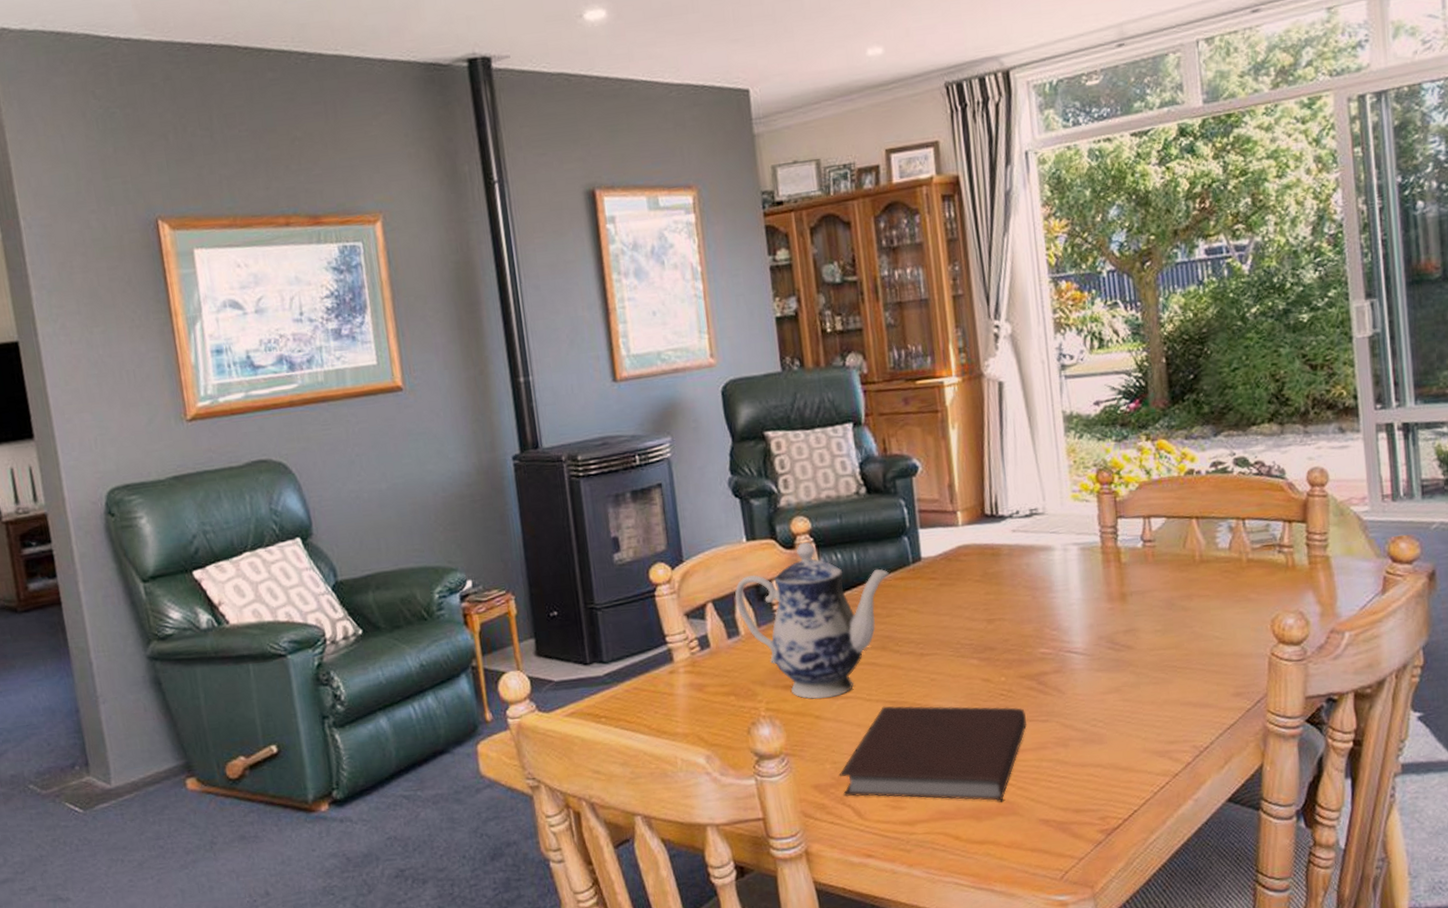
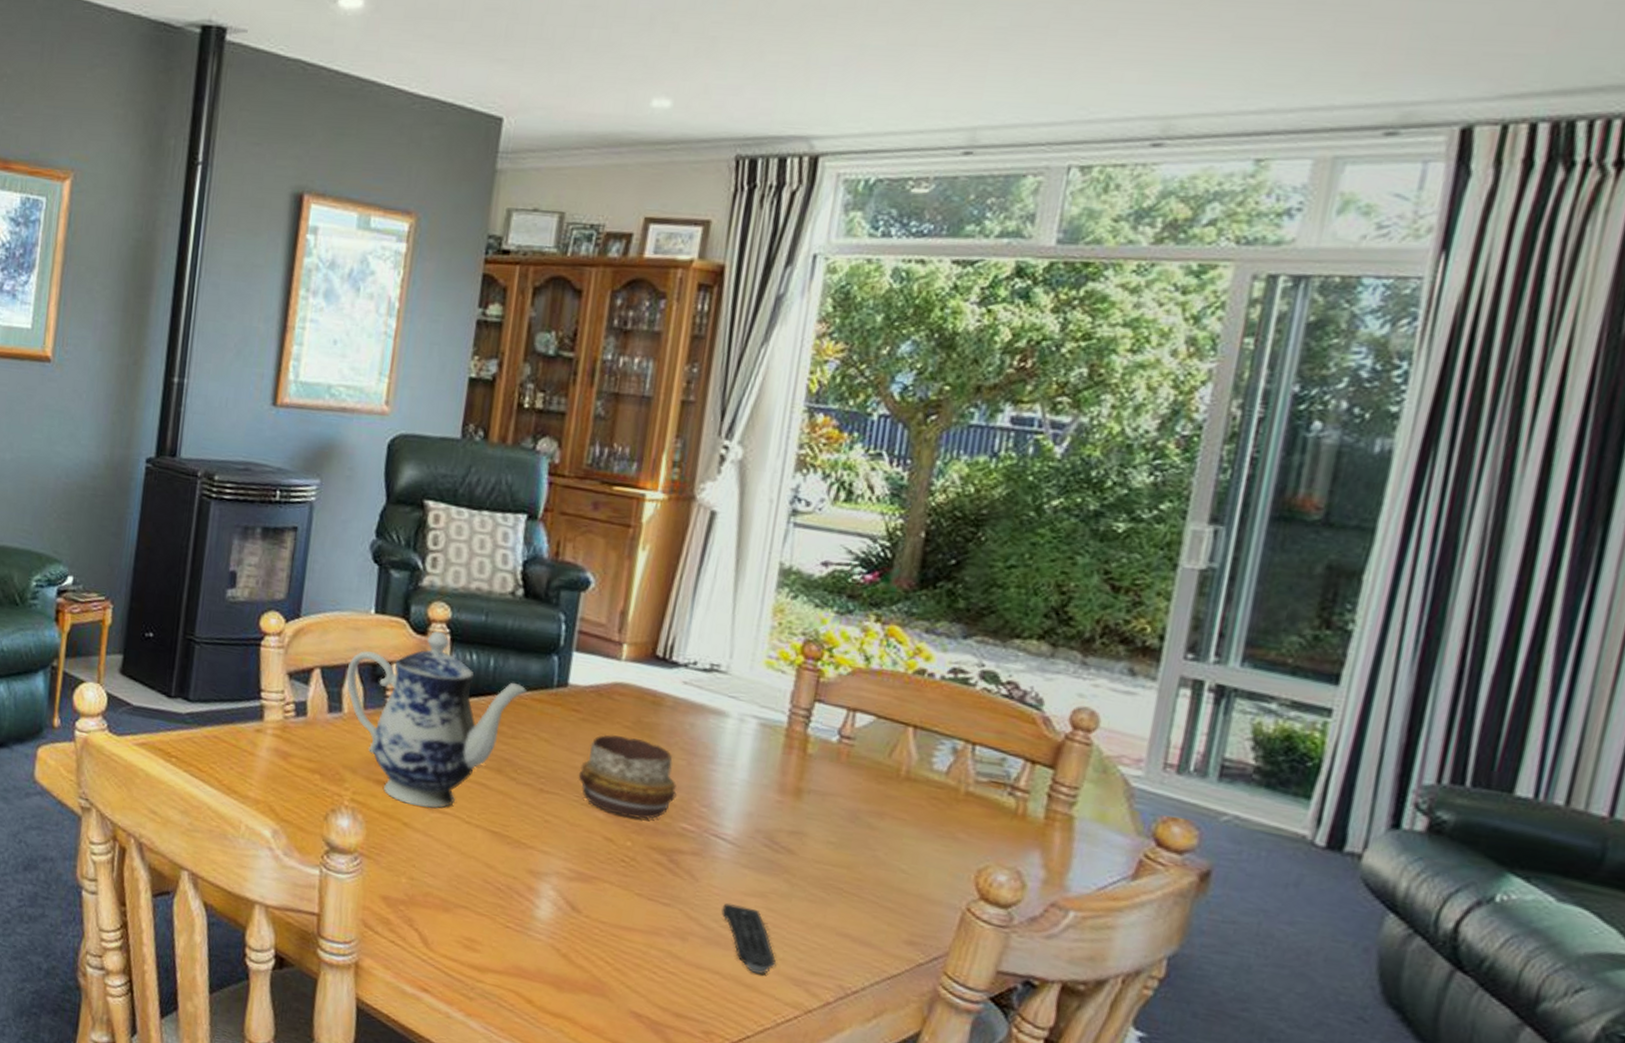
notebook: present [839,706,1027,803] -> none [413,834,646,979]
decorative bowl: none [948,587,1030,658] -> present [578,734,677,820]
remote control: none [1089,703,1142,758] -> present [721,902,776,974]

